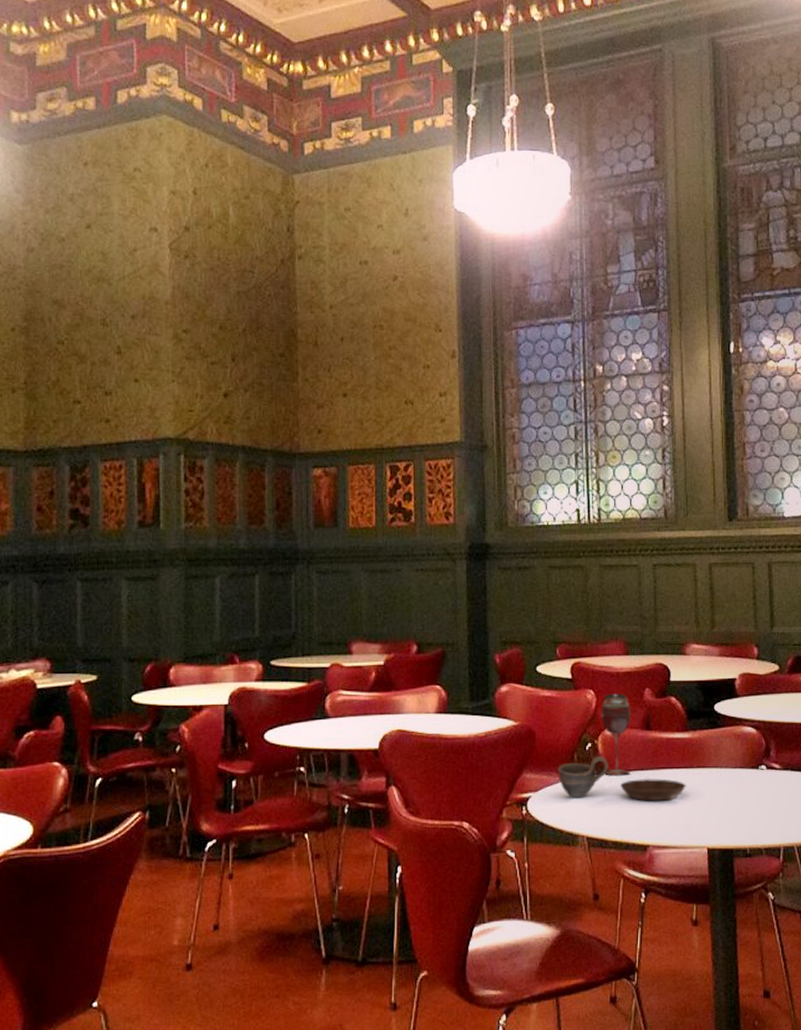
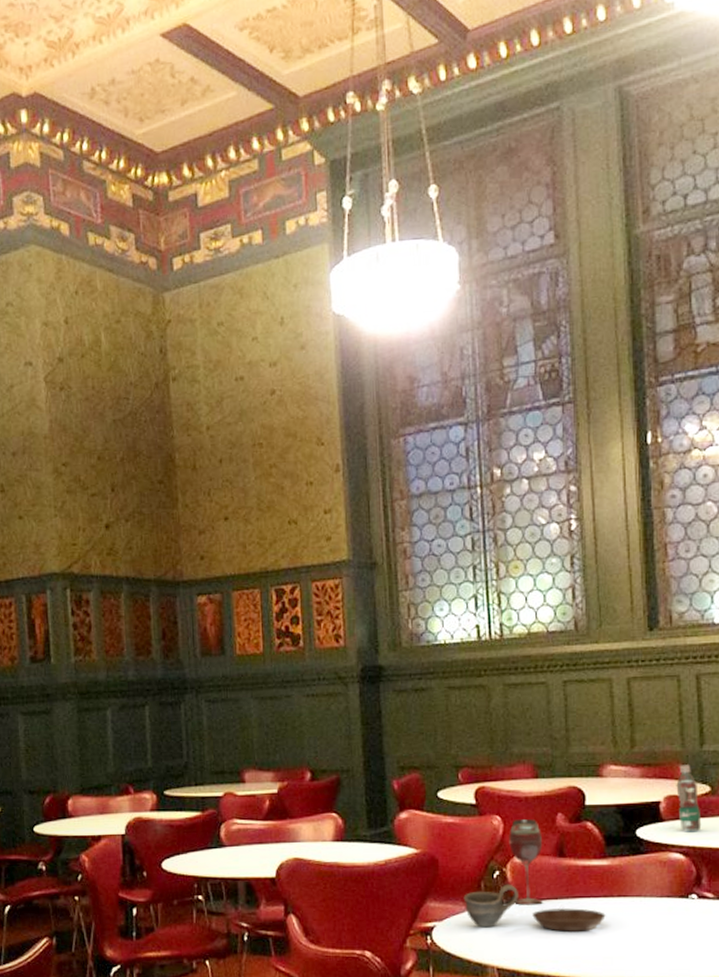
bottle: none [750,645,771,708] -> present [676,765,702,832]

